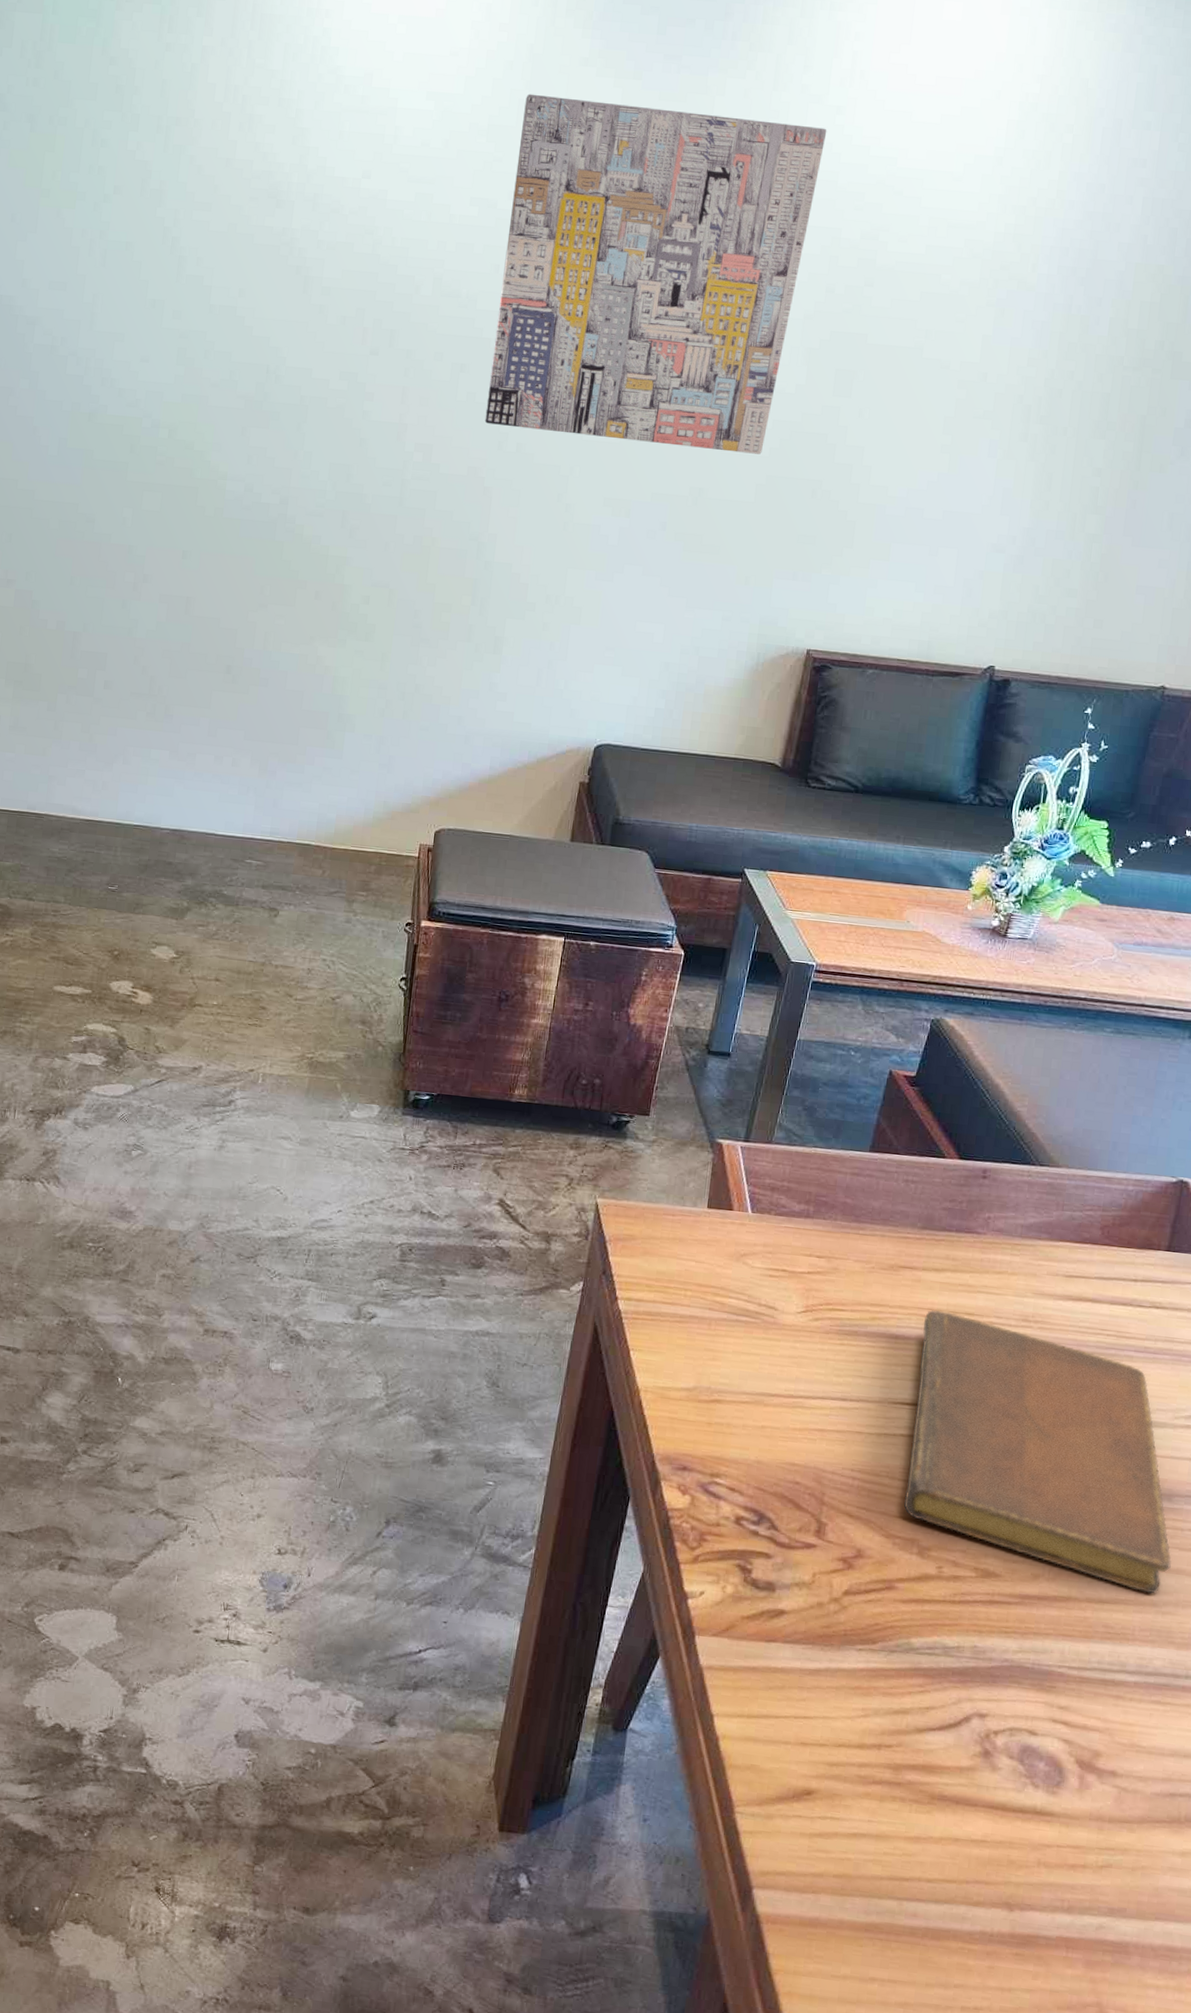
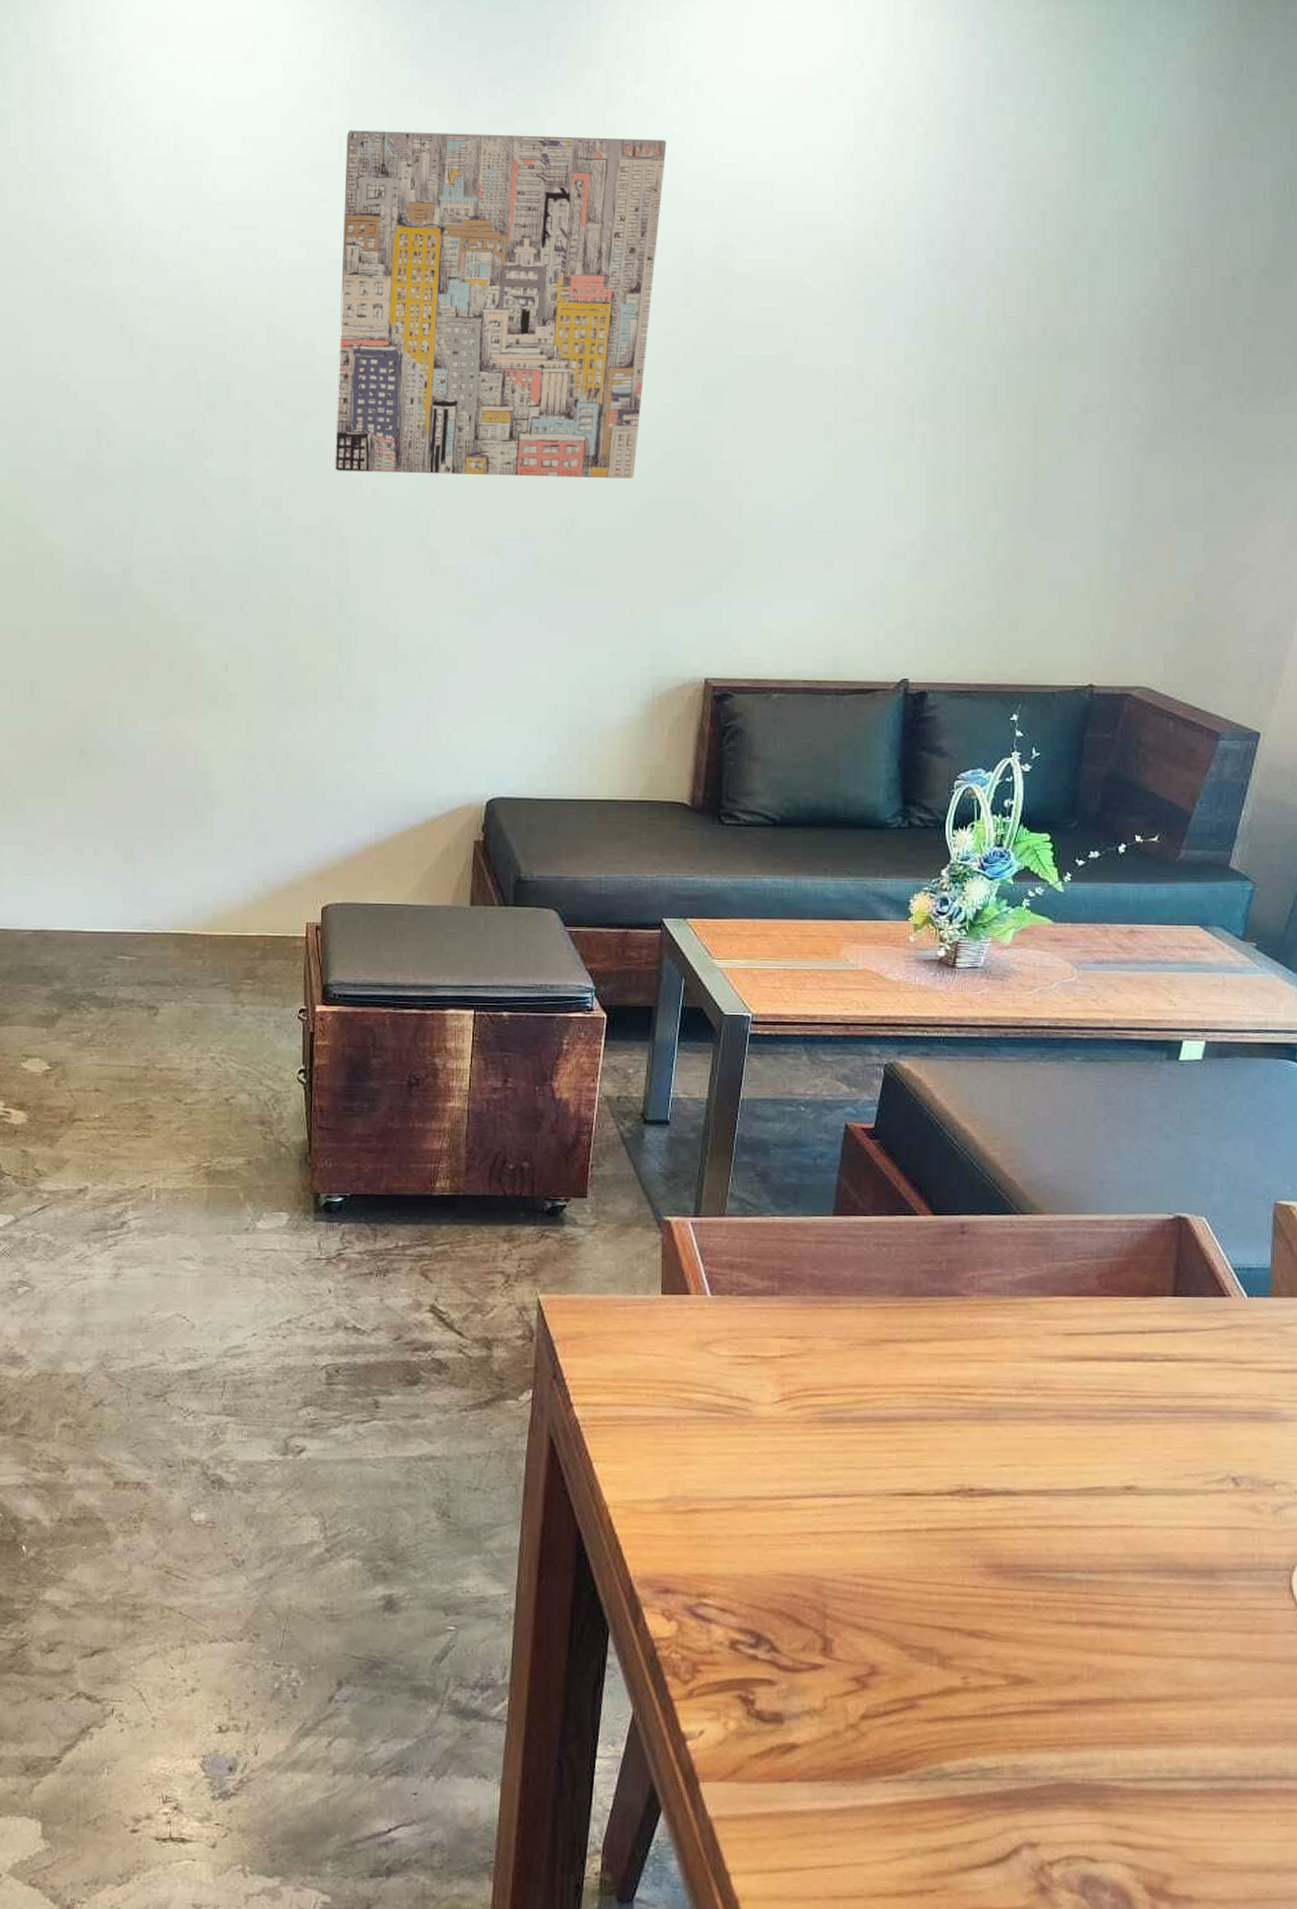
notebook: present [904,1310,1171,1594] -> none [914,1386,1223,1686]

